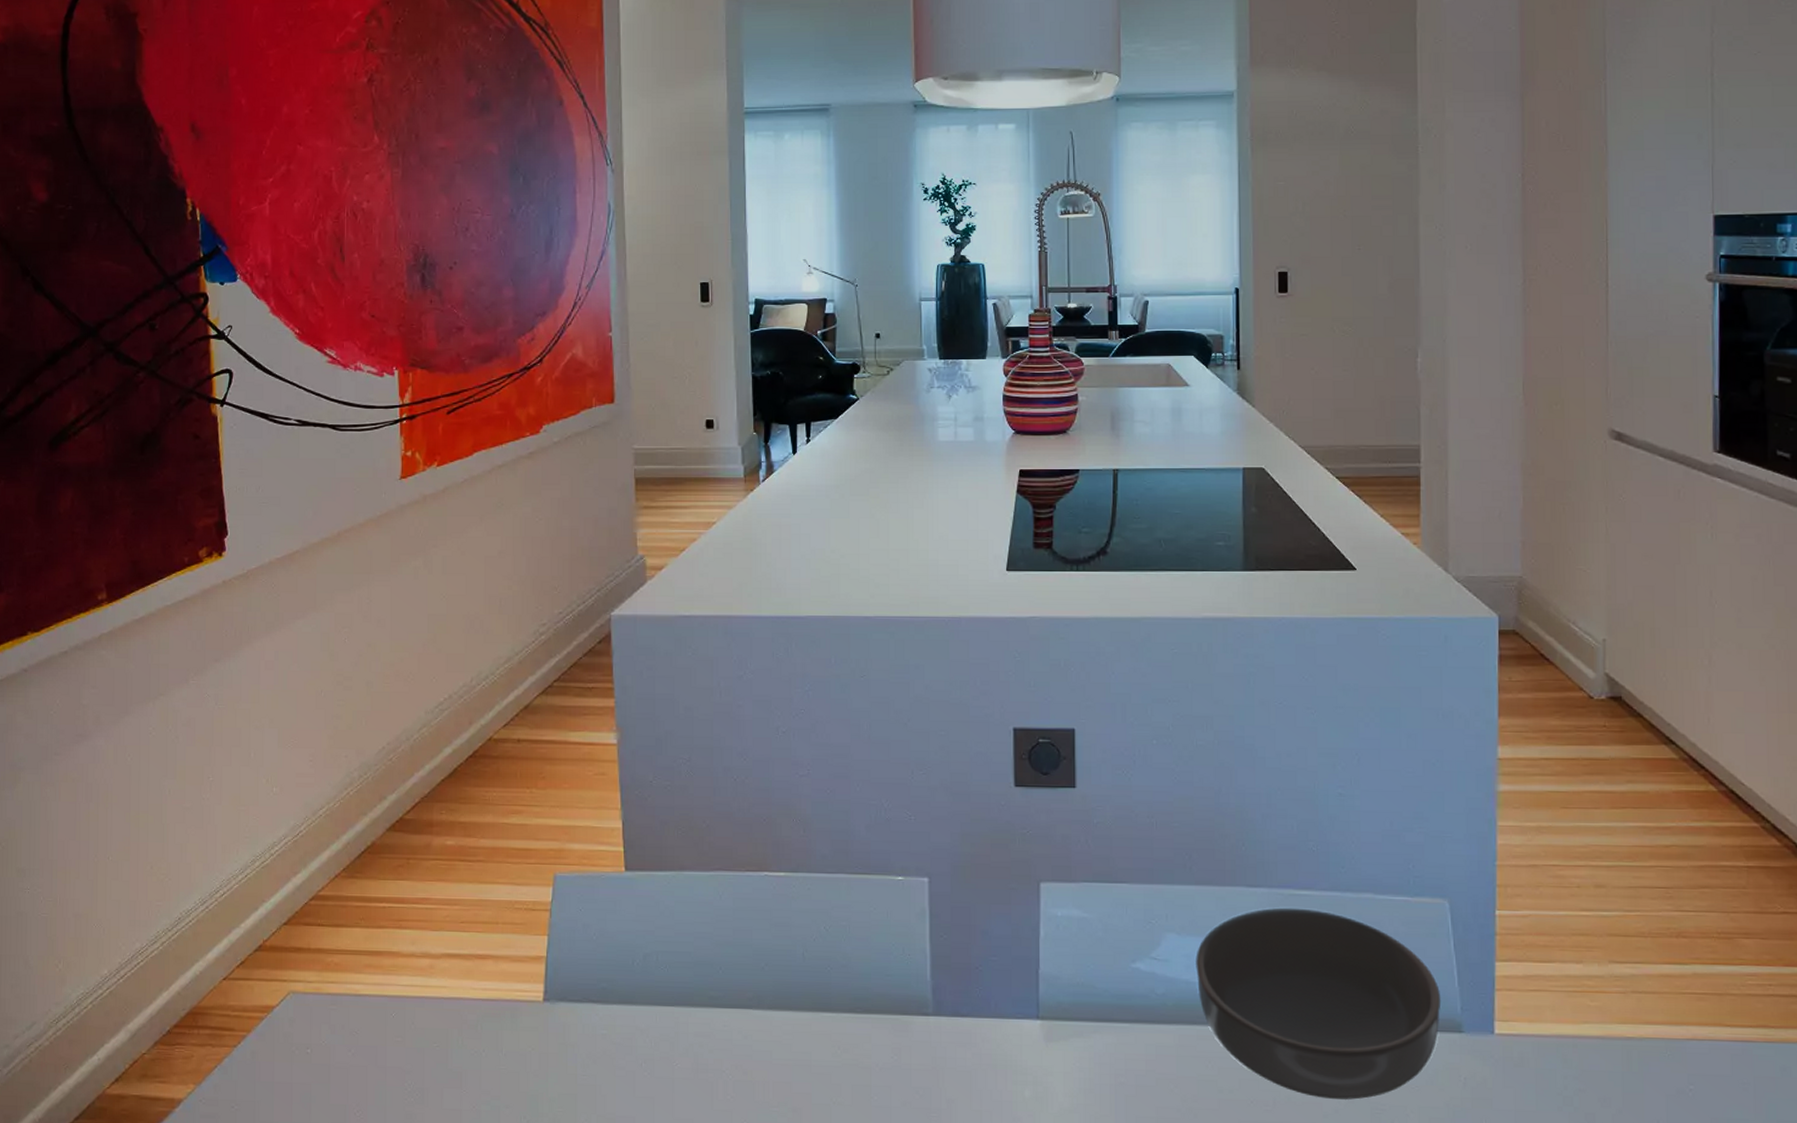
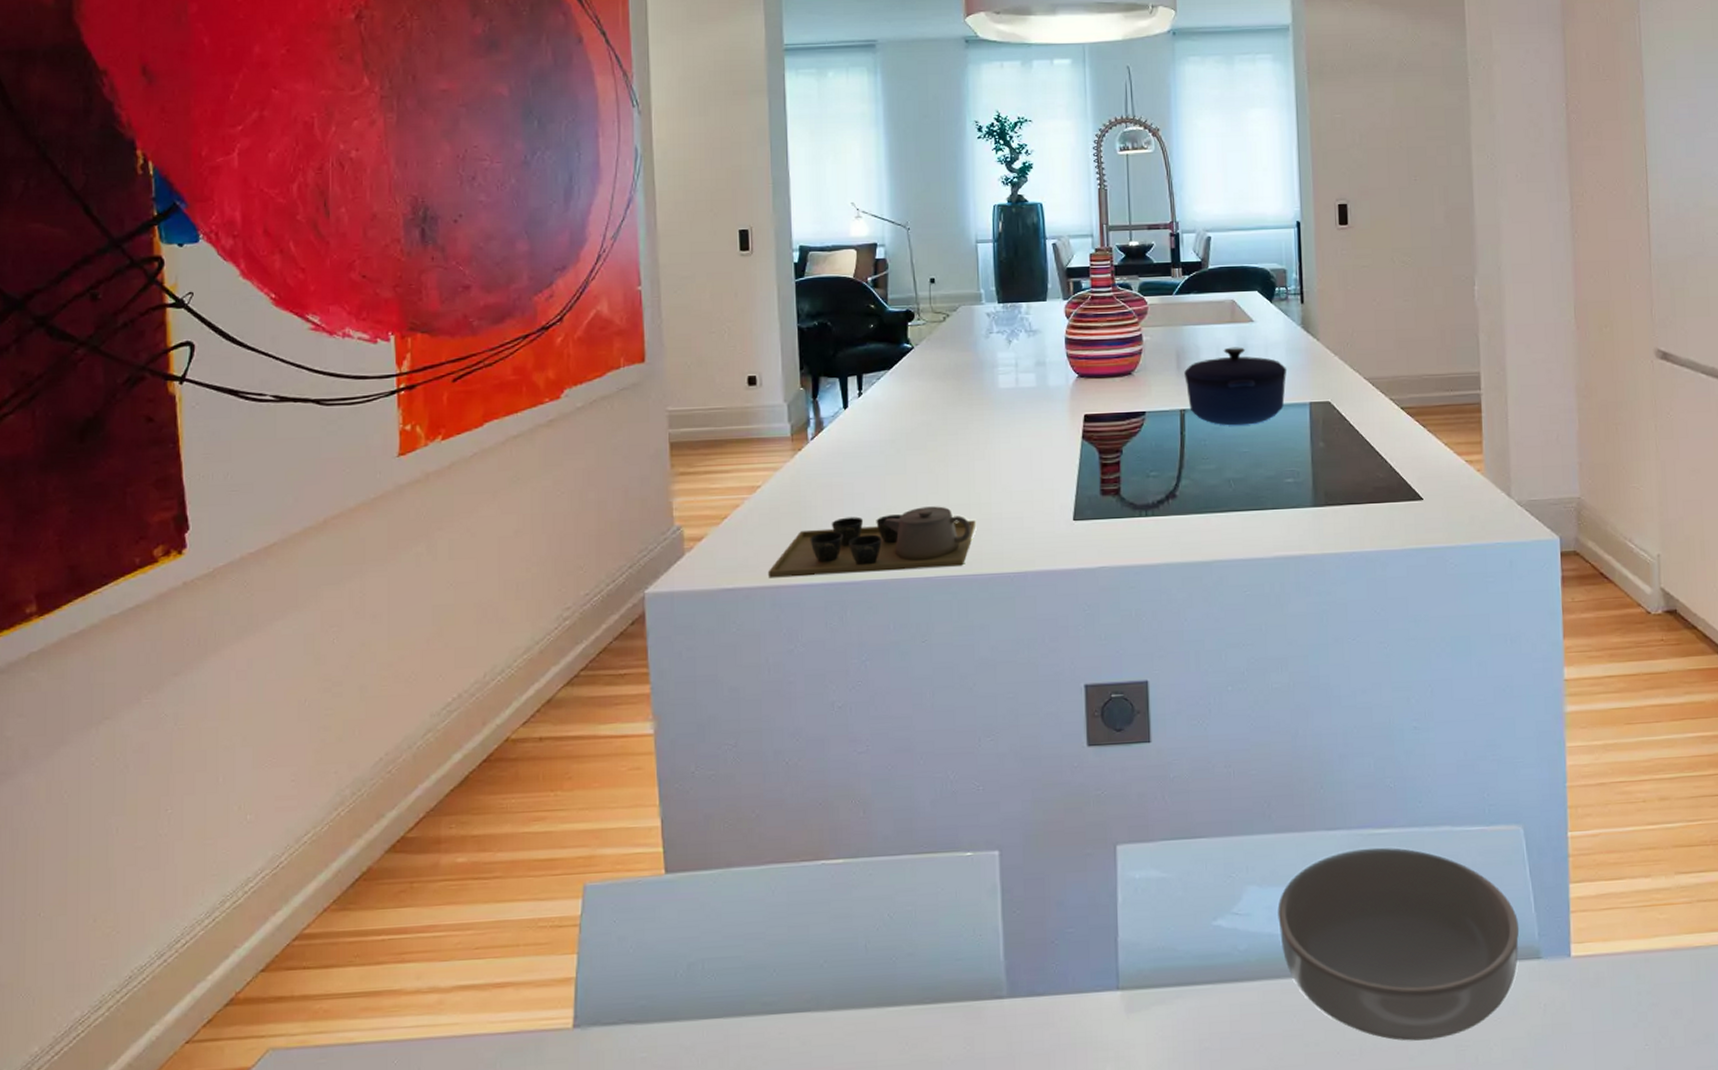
tea set: none [721,550,914,609] -> present [767,506,976,578]
cooking pot: none [1118,410,1221,487] -> present [1184,347,1287,426]

